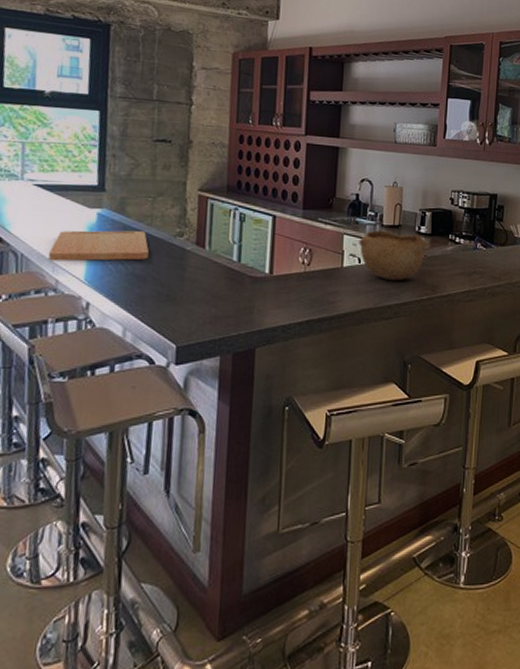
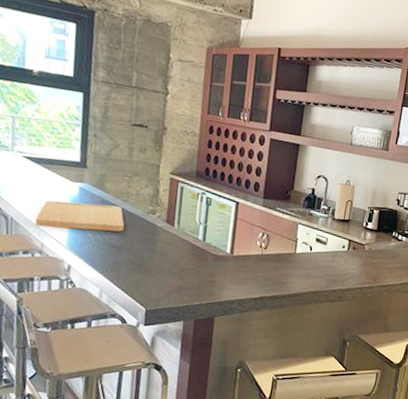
bowl: present [359,230,427,281] -> none [311,222,373,270]

